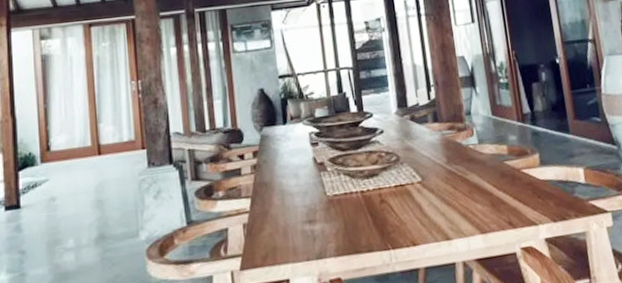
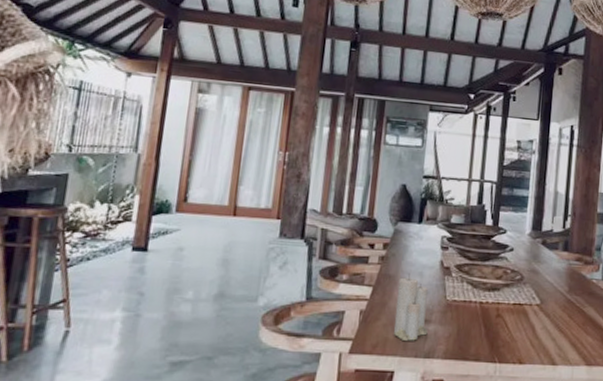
candle: none [275,177,315,246] -> present [393,273,428,341]

